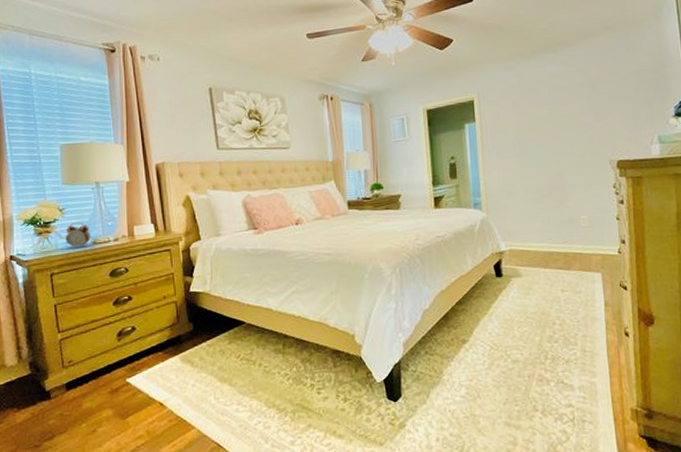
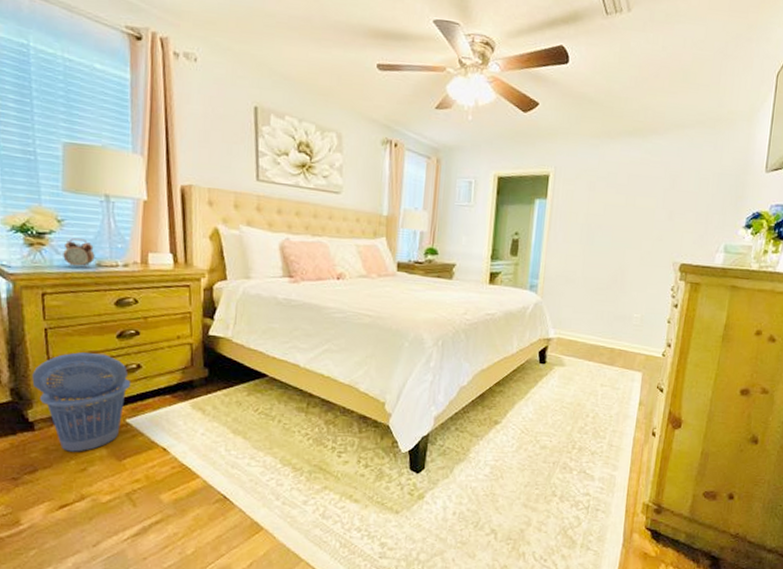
laundry basket: none [46,321,128,416] -> present [32,352,131,452]

